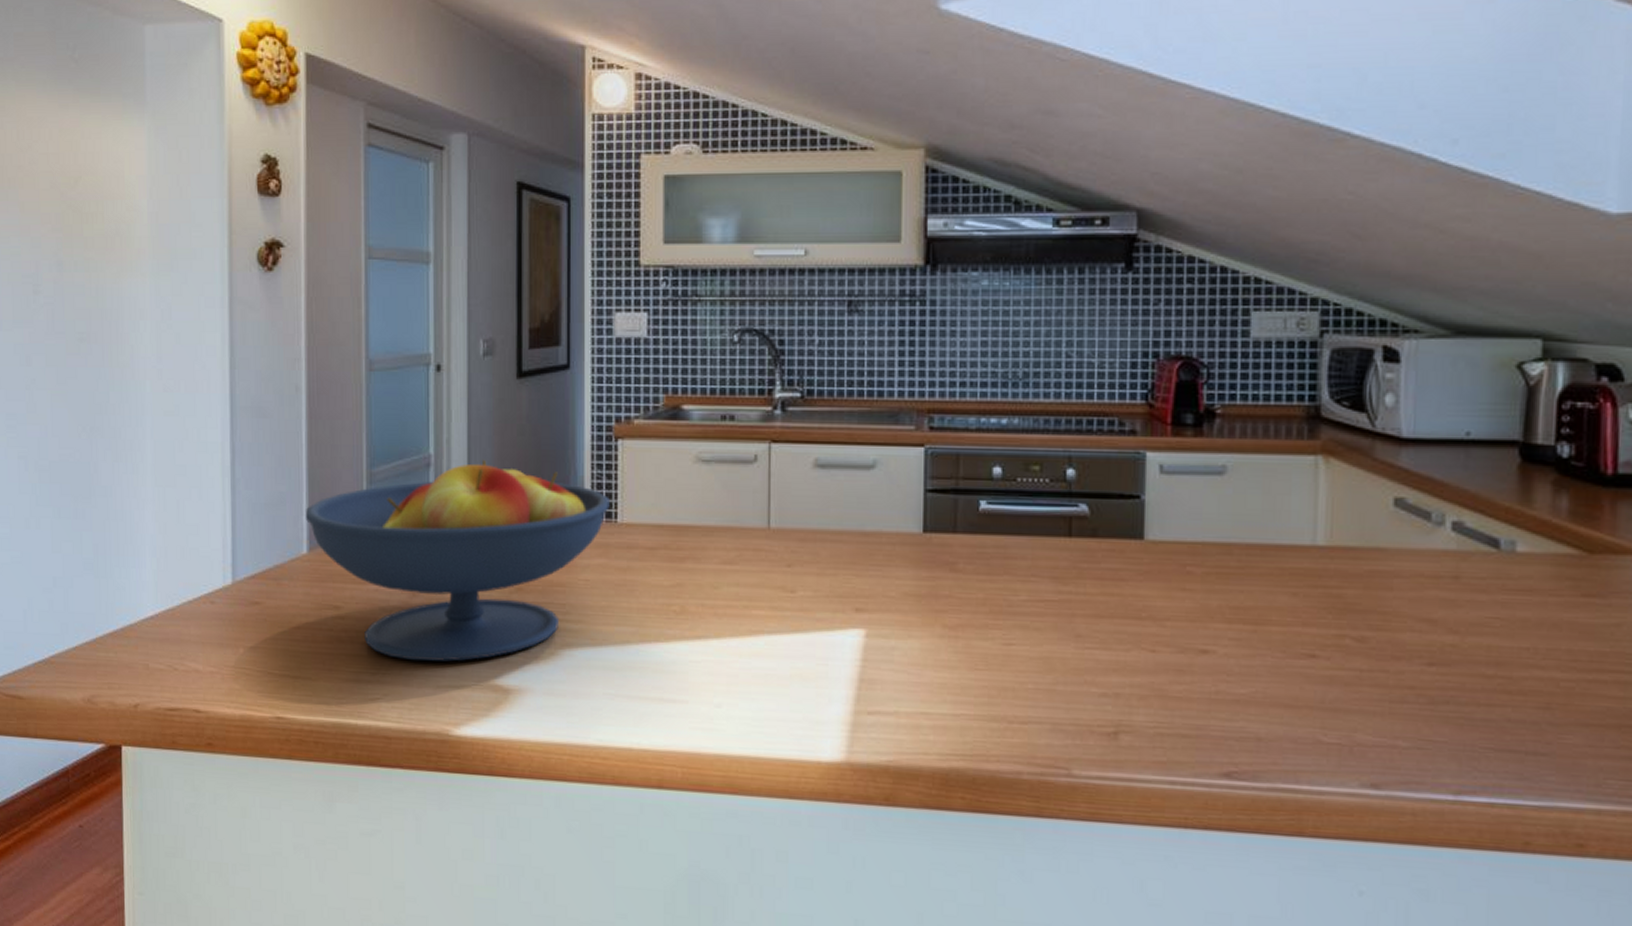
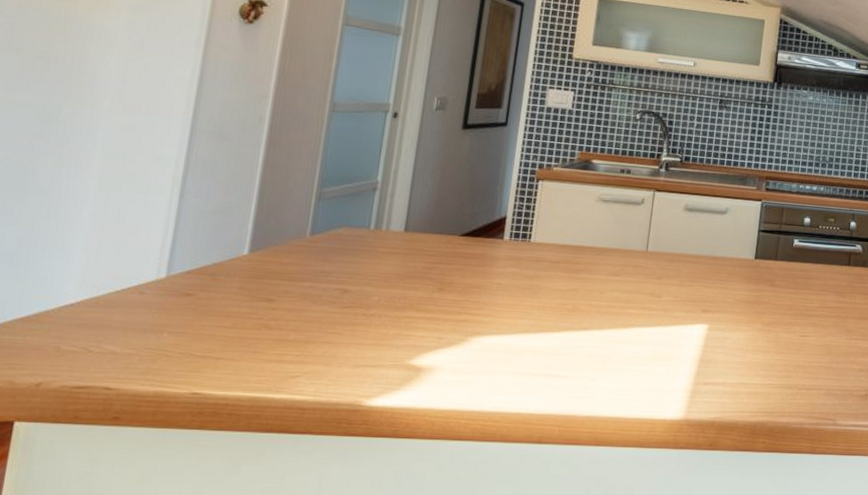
fruit bowl: present [305,459,610,662] -> none [250,188,527,346]

